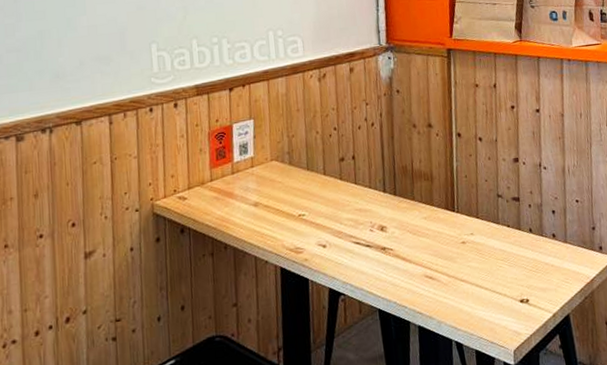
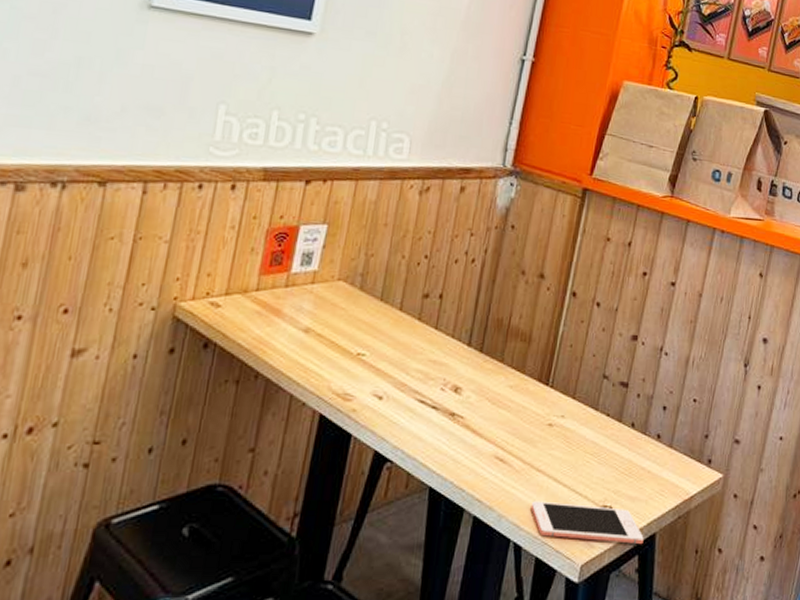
cell phone: none [462,299,561,333] -> present [531,501,644,545]

